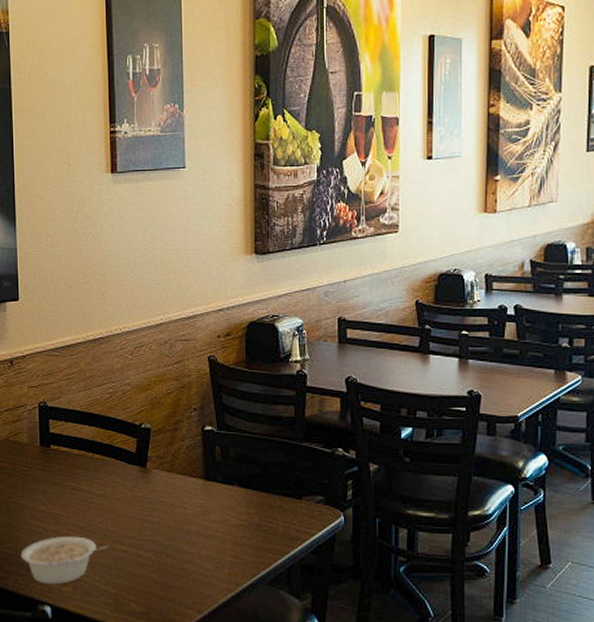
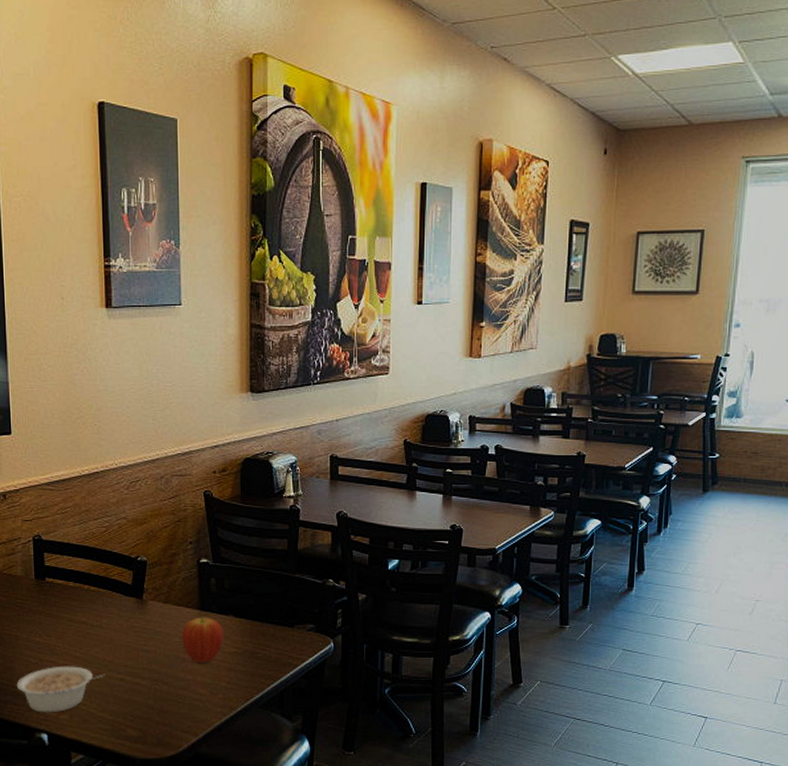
fruit: none [186,485,229,535] -> present [182,616,224,663]

